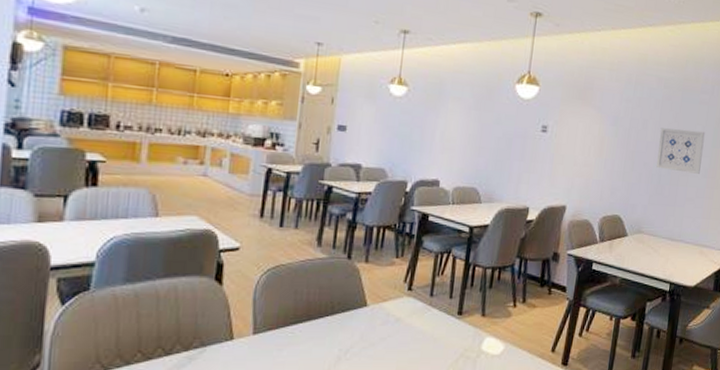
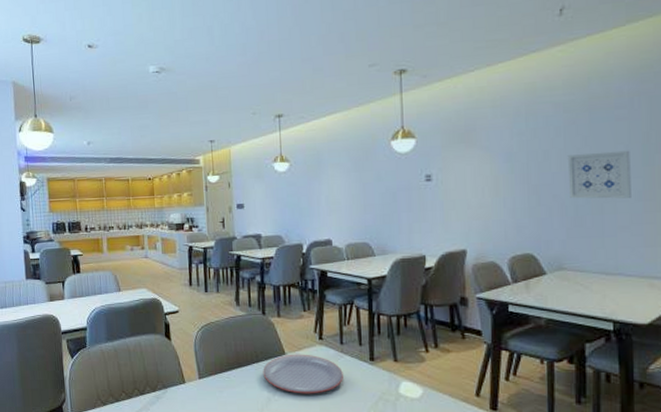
plate: none [336,306,428,352] -> present [263,354,343,394]

